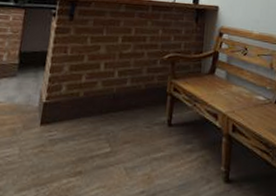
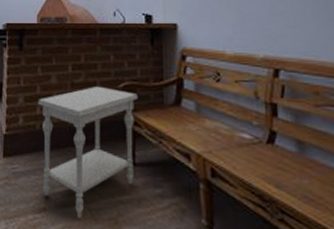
side table: none [81,56,180,178] -> present [38,85,139,219]

